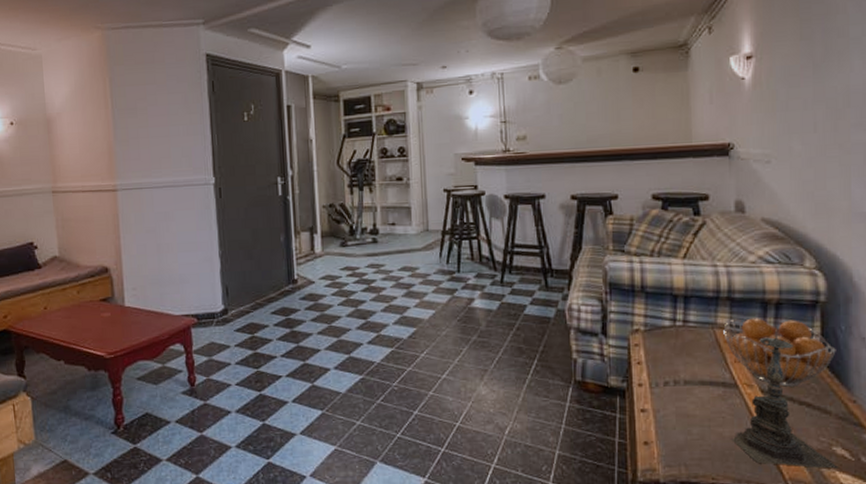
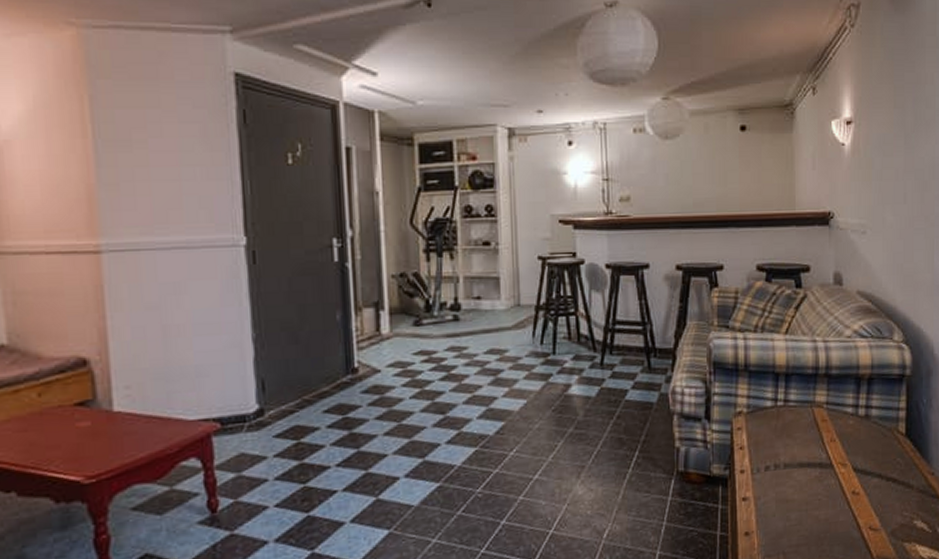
fruit basket: present [723,318,836,387] -> none [821,394,919,464]
candle holder: present [731,323,839,469] -> none [826,399,919,545]

